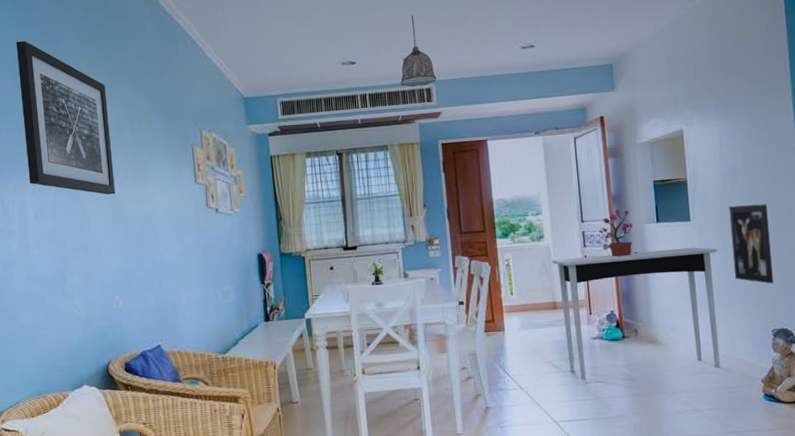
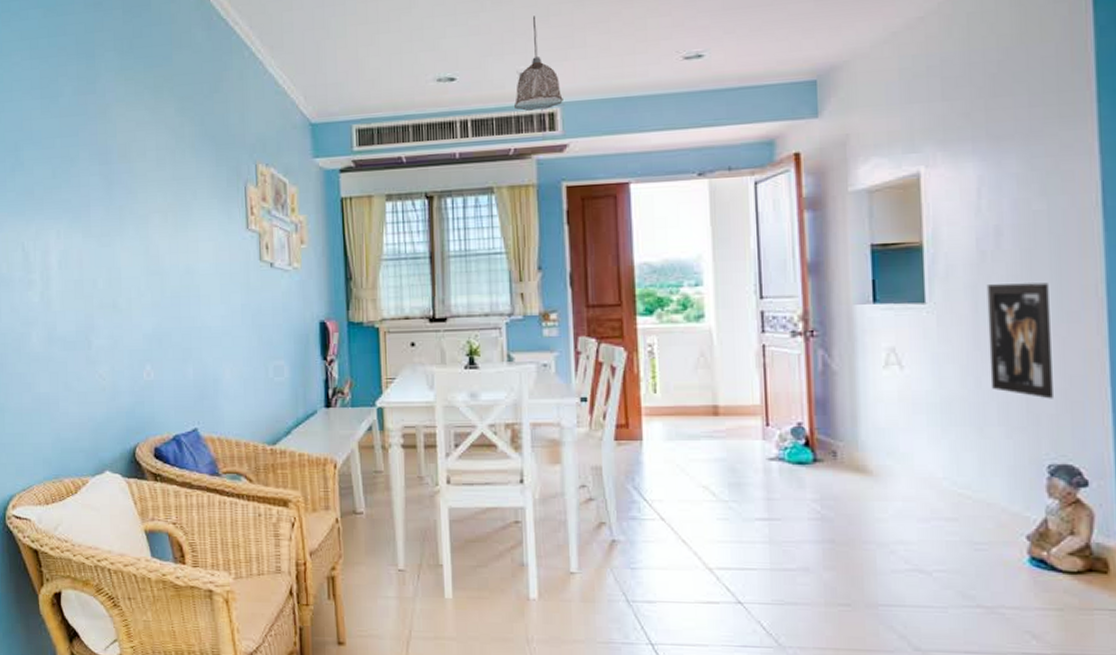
wall art: present [15,40,115,195] -> none [45,52,151,241]
console table: present [551,247,720,379] -> none [713,340,966,514]
potted plant: present [598,210,638,257] -> none [784,283,842,349]

